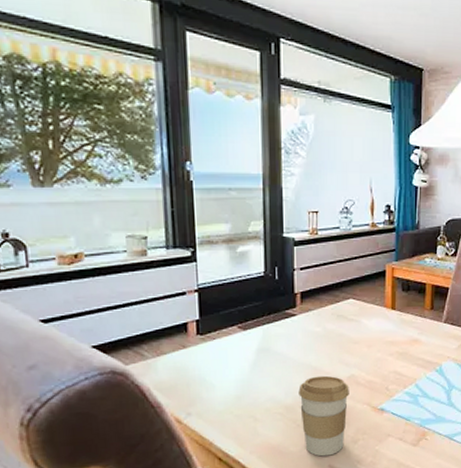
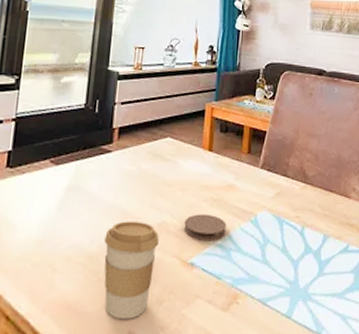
coaster: none [372,366,413,389] -> present [184,214,227,240]

